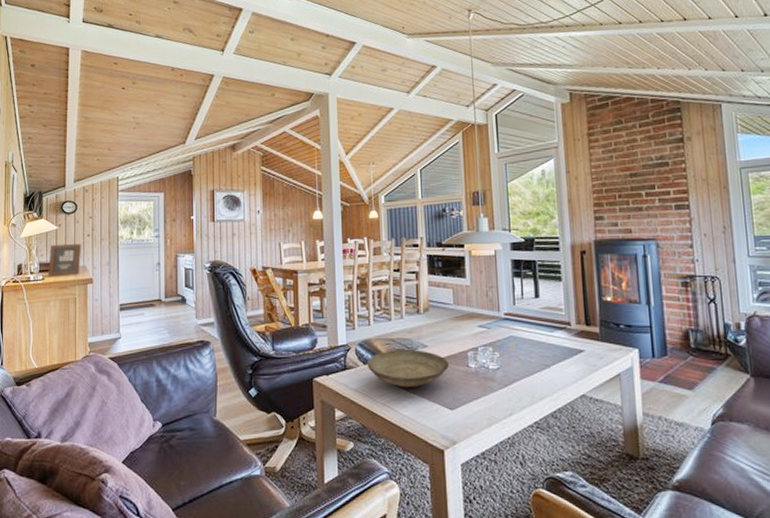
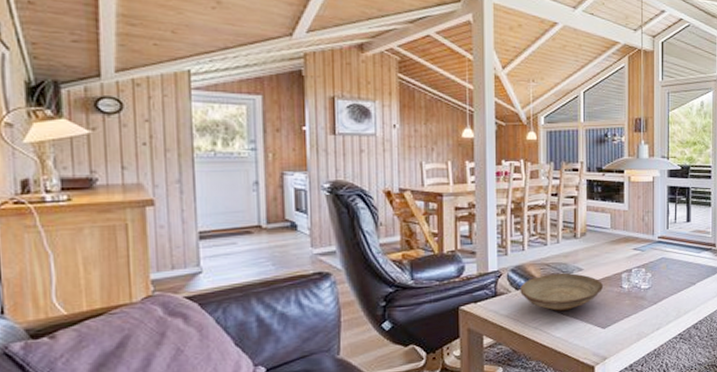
picture frame: present [48,243,82,277] -> none [77,154,134,197]

